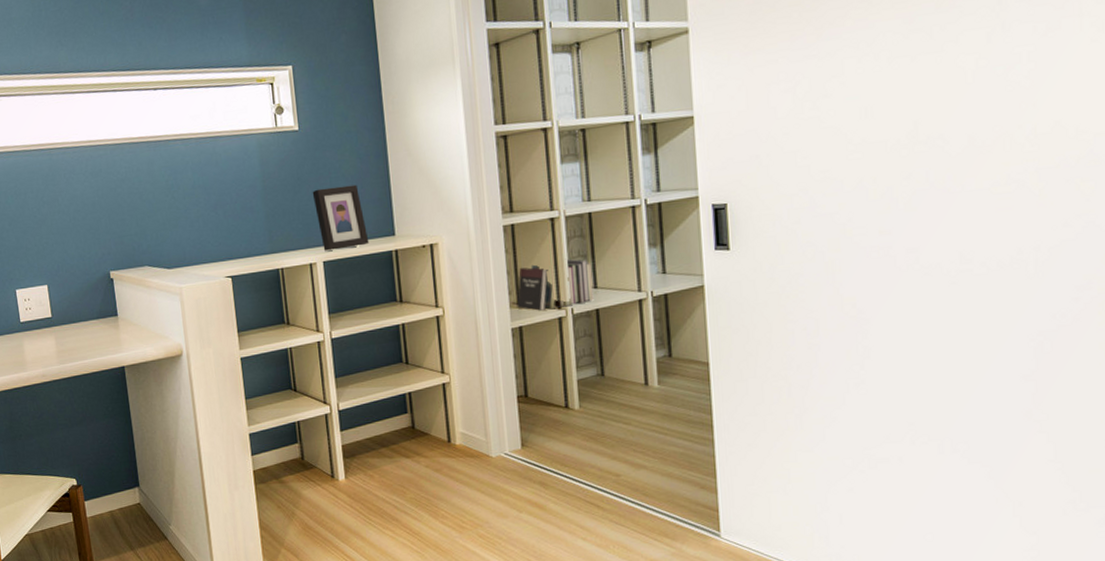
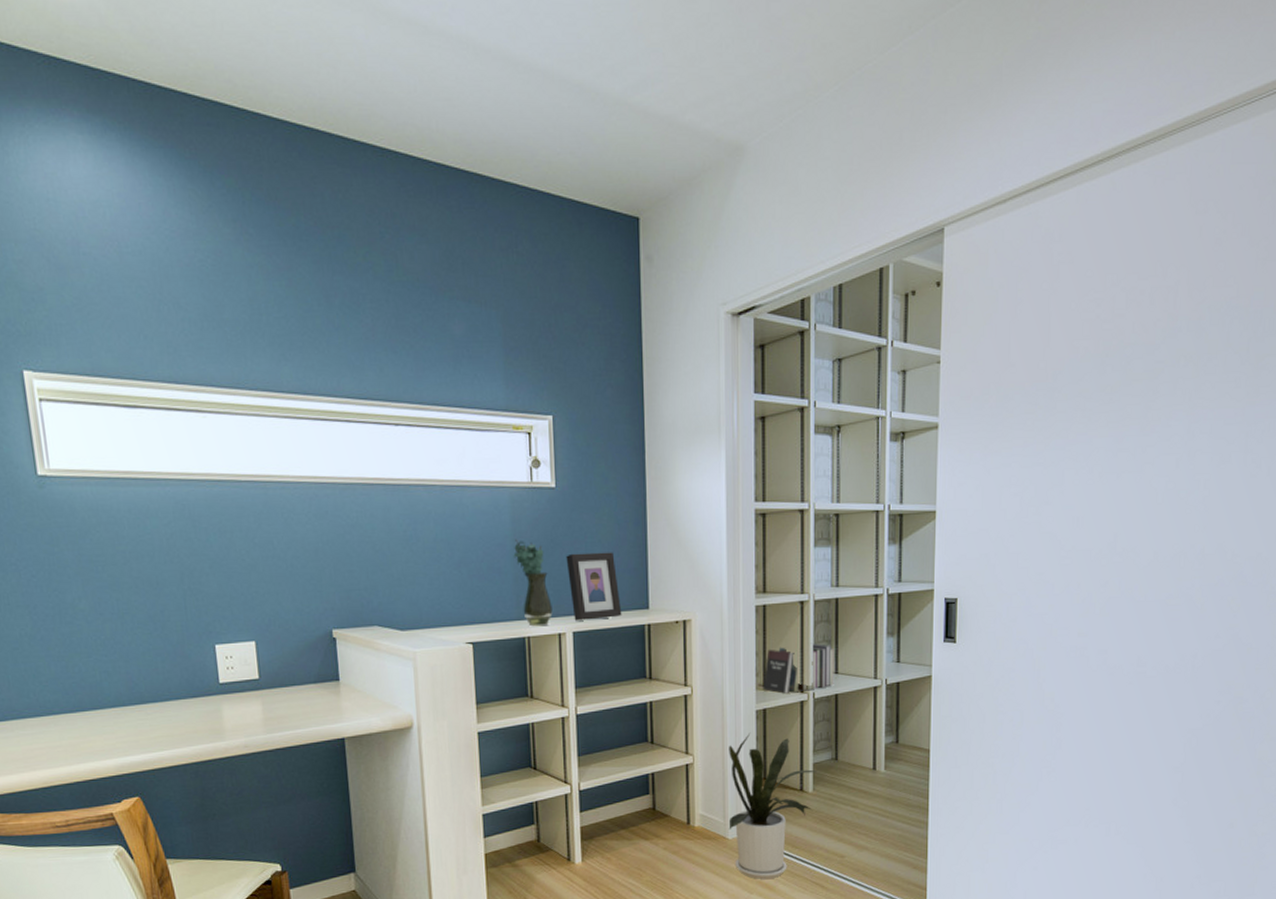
vase: none [263,179,303,259] -> present [513,538,553,627]
house plant: none [485,350,582,499] -> present [728,732,817,880]

